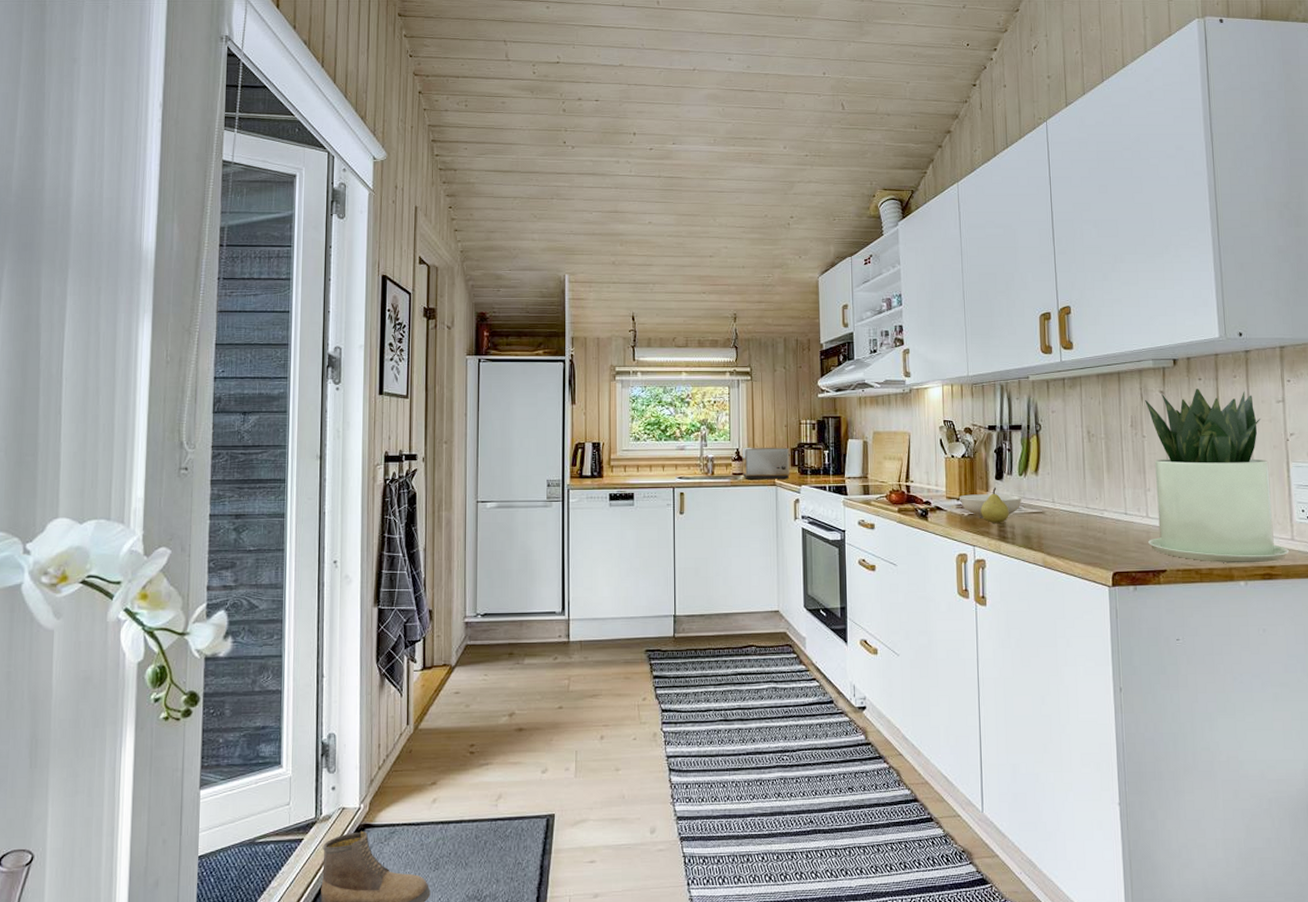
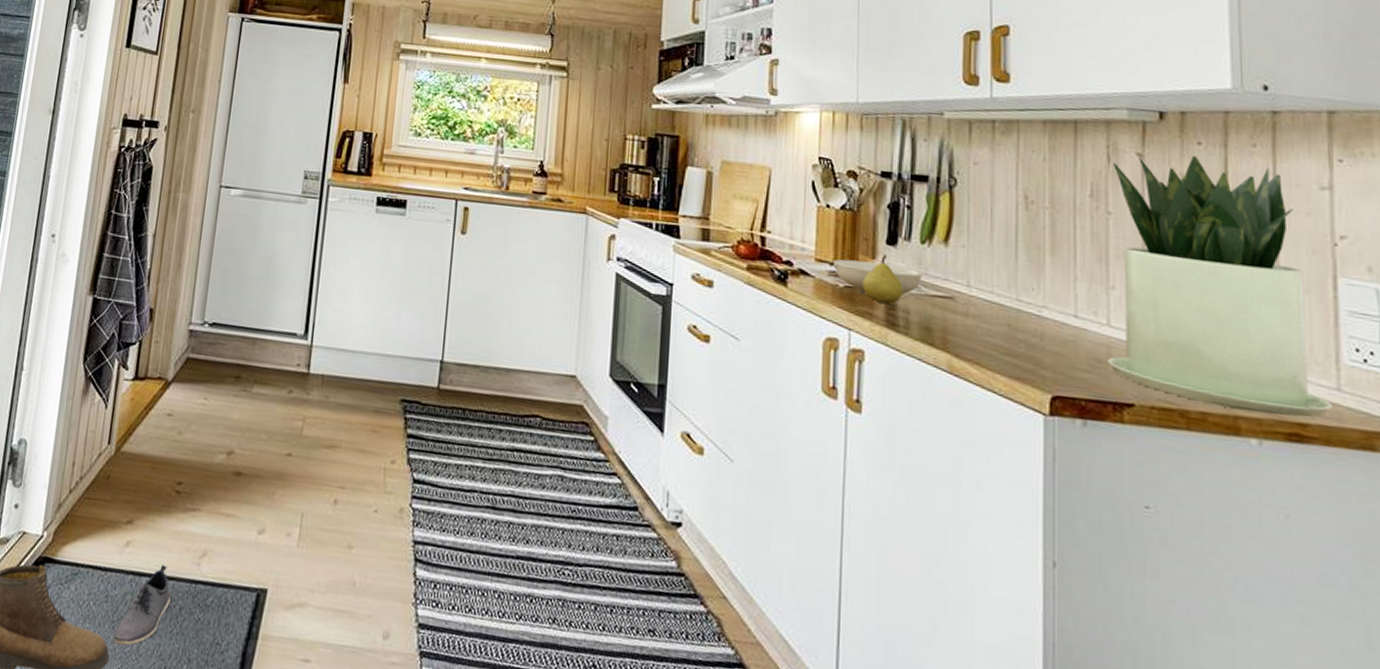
shoe: none [432,811,477,880] -> present [113,564,171,646]
toaster: present [742,447,791,480] -> none [544,160,610,208]

